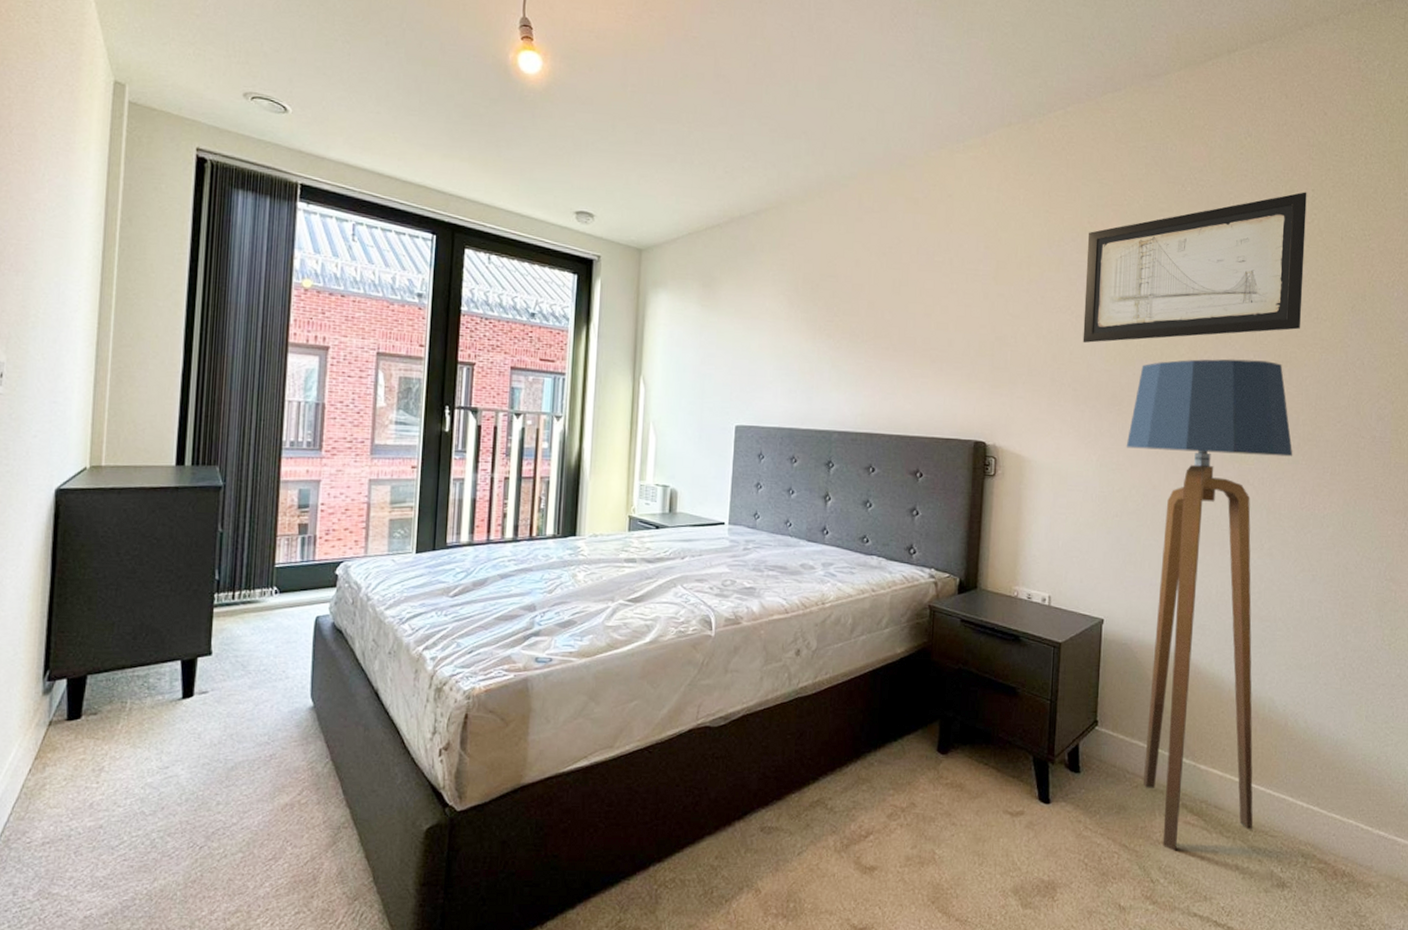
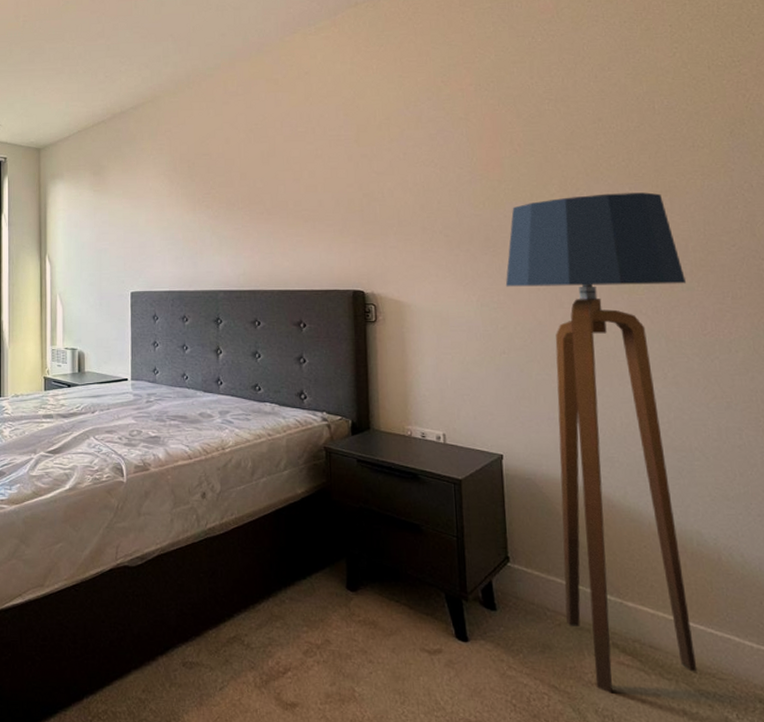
wall art: present [1082,192,1307,343] -> none [442,28,677,191]

